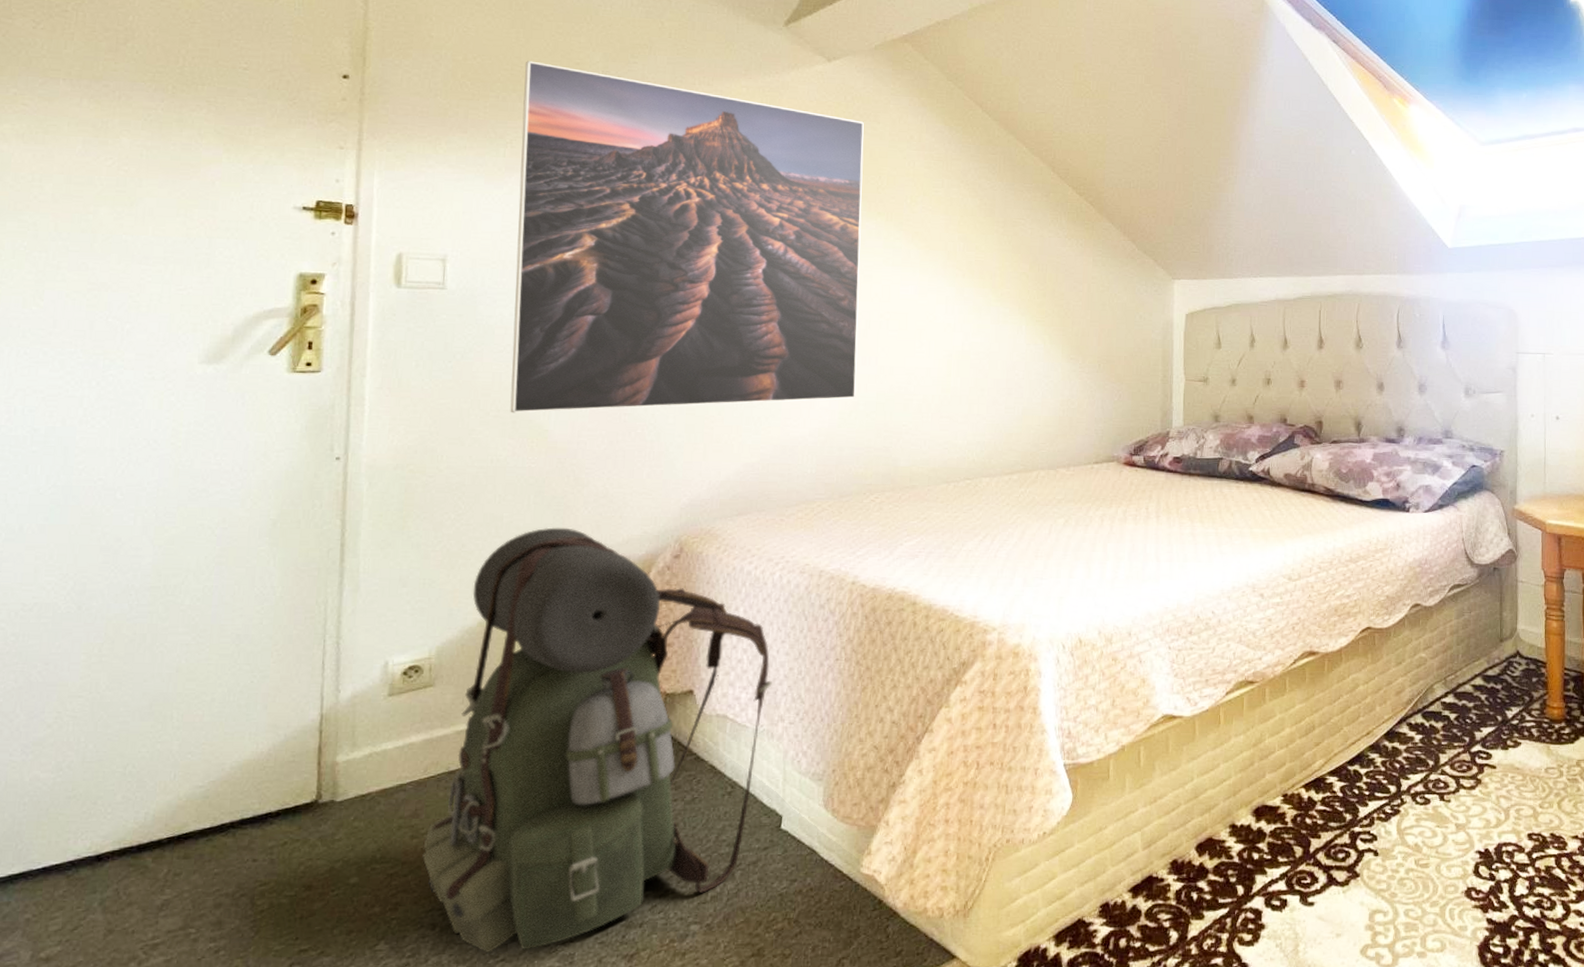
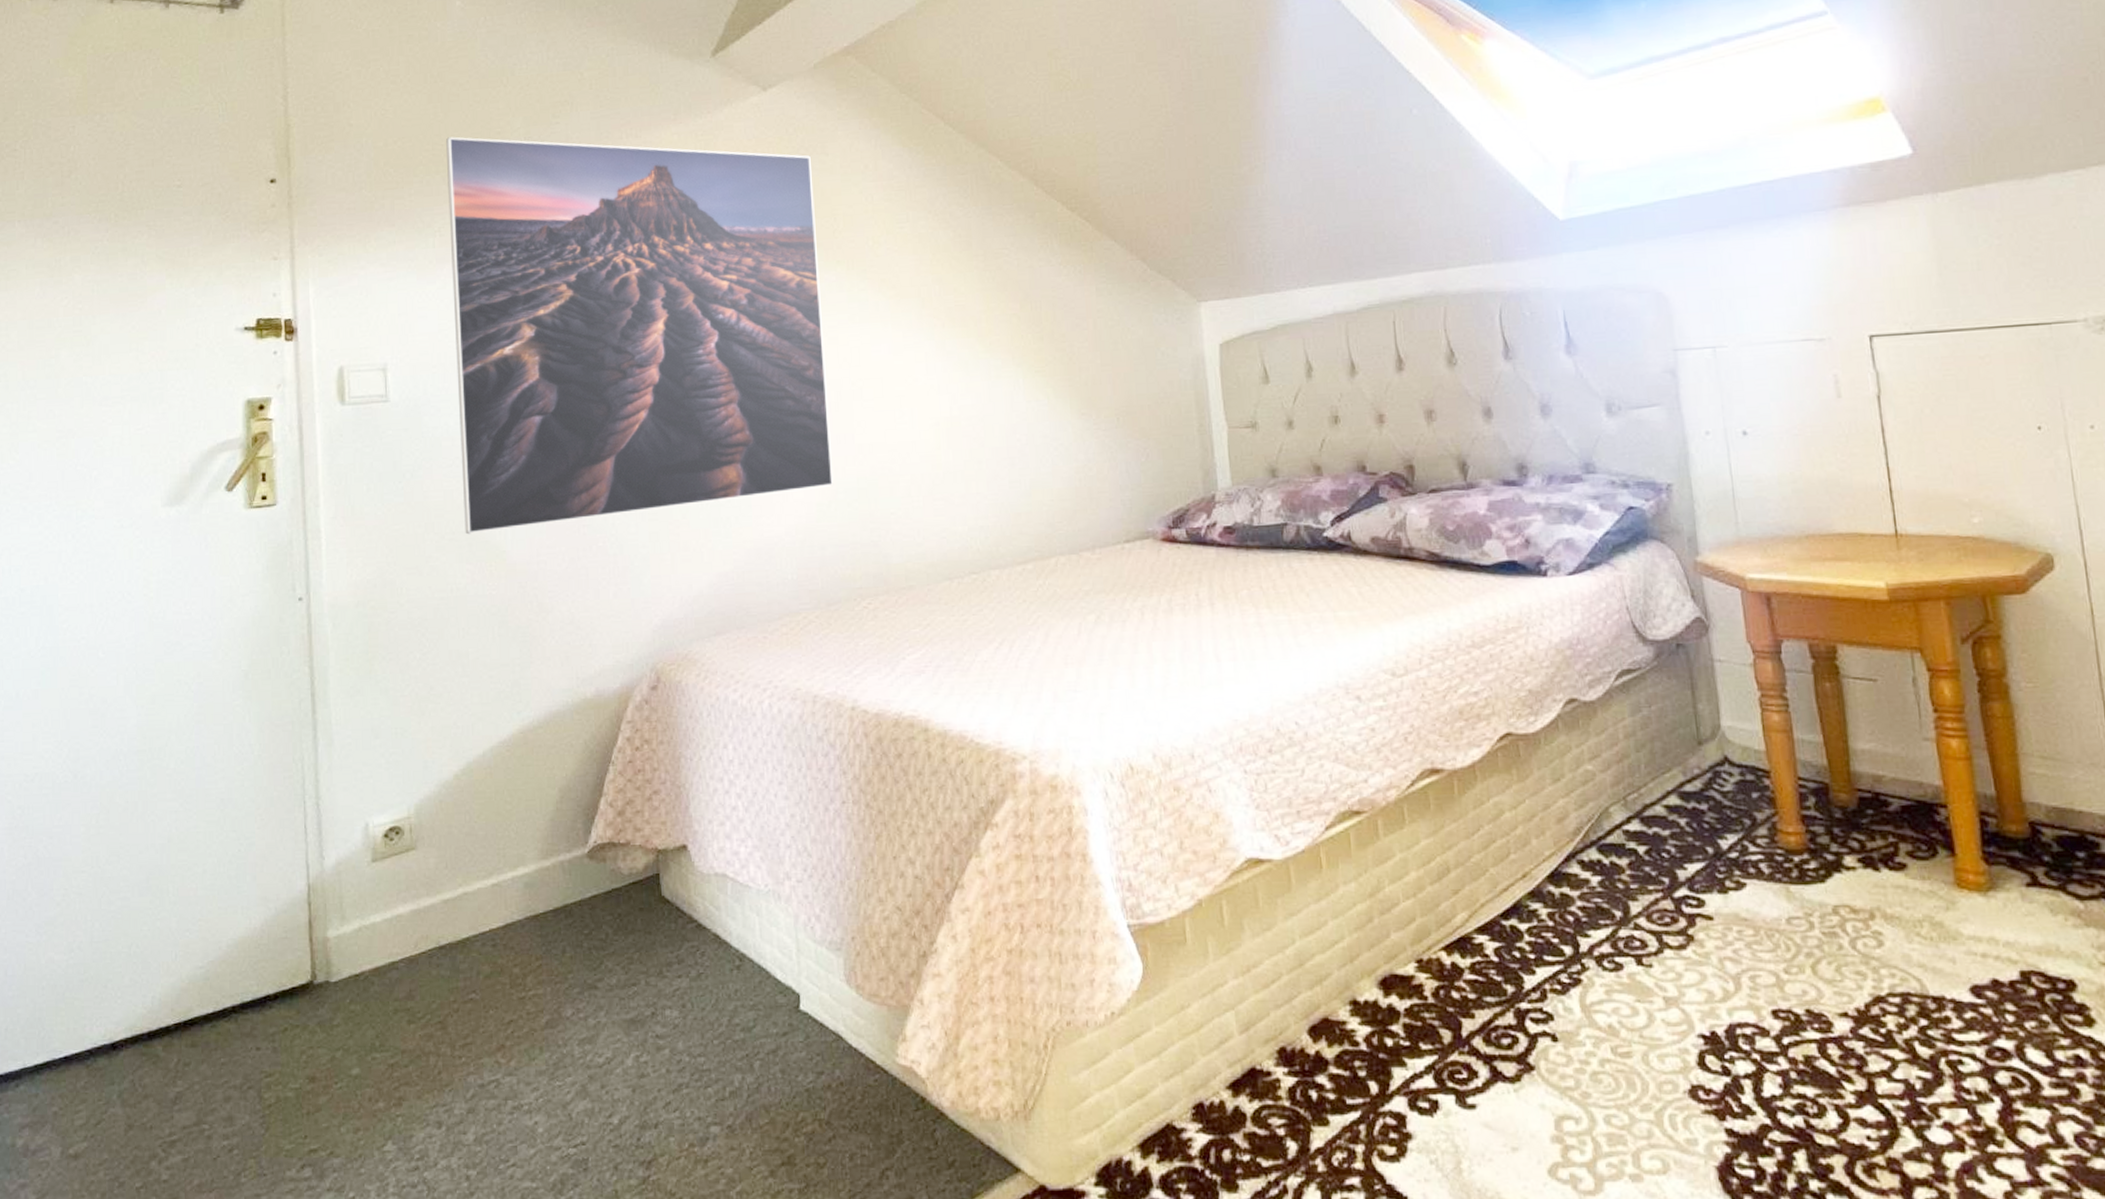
backpack: present [422,527,772,954] -> none [421,661,773,1157]

